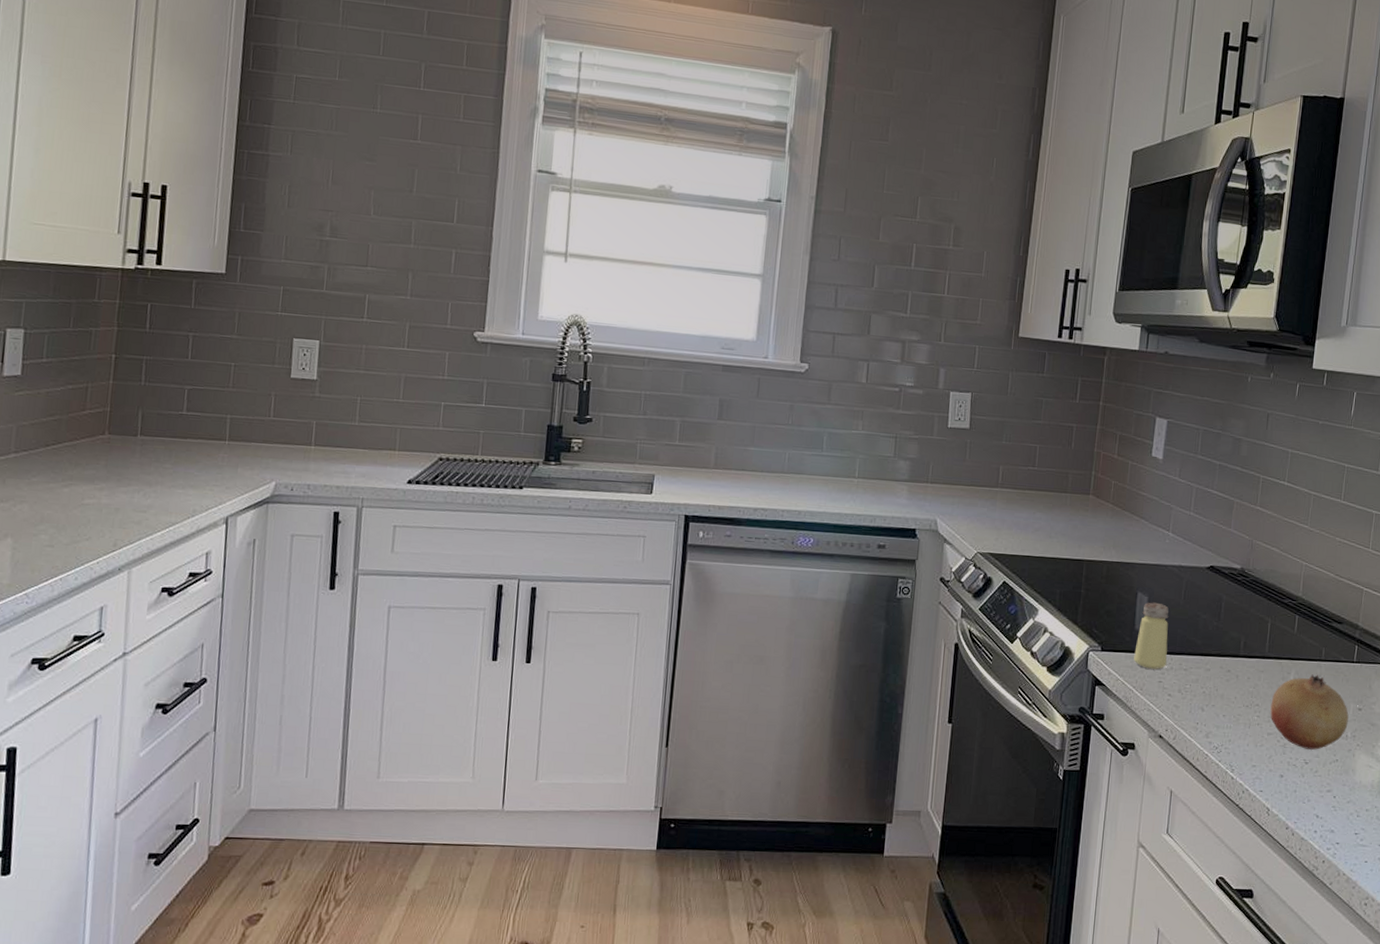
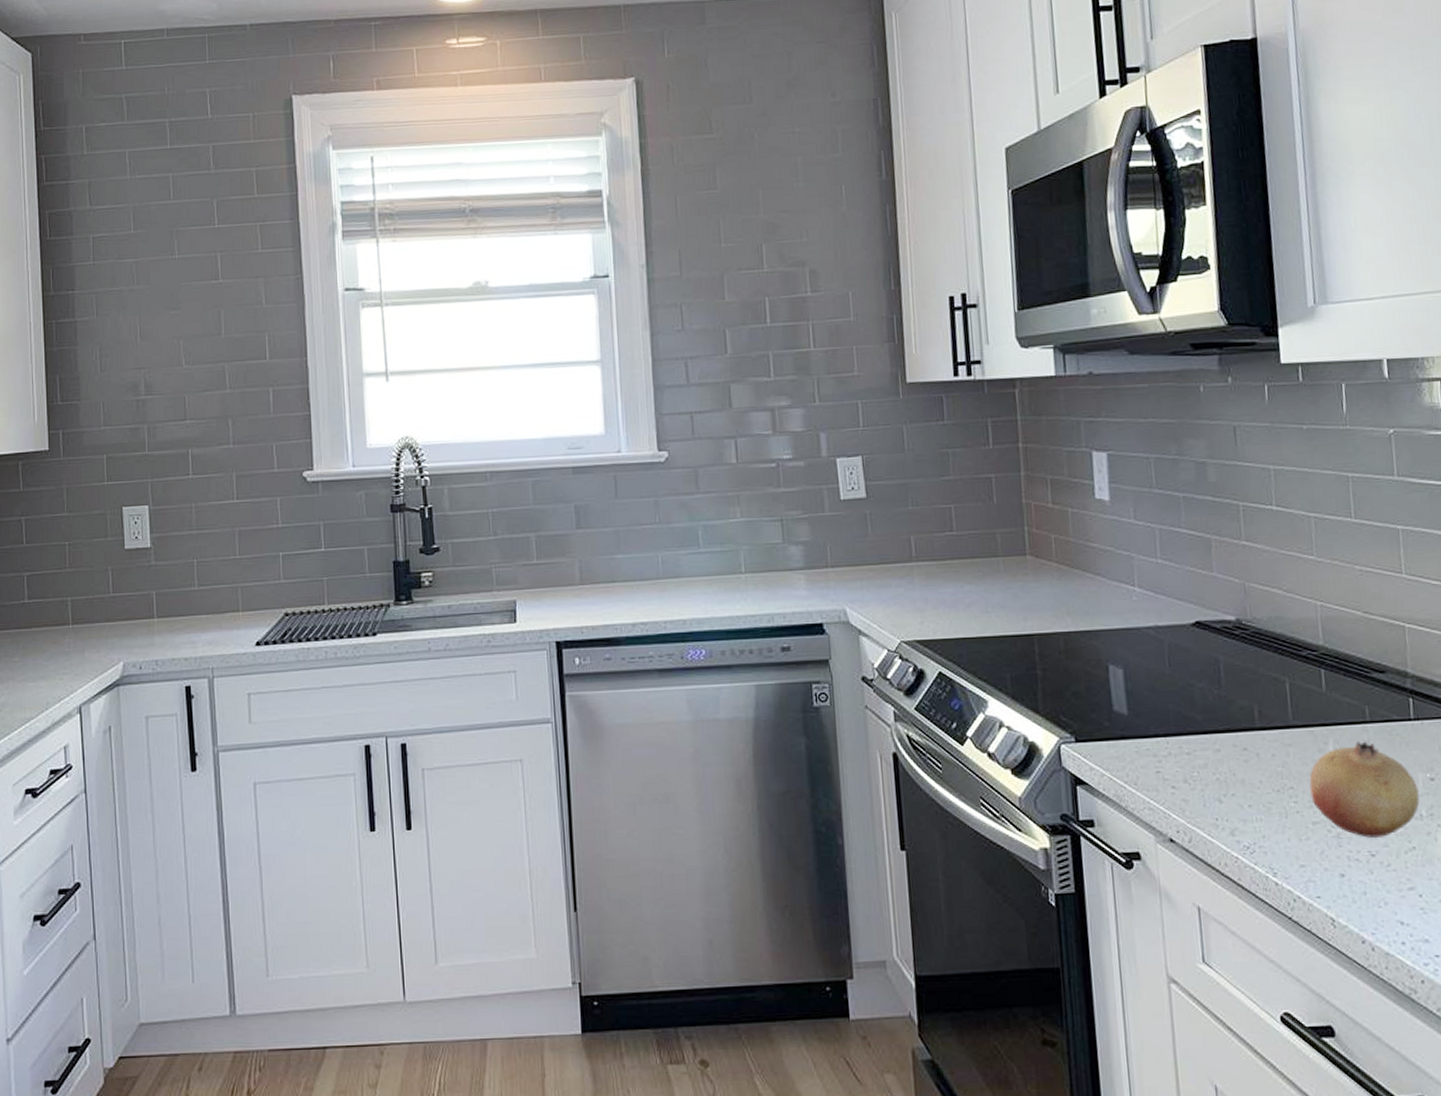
saltshaker: present [1134,602,1169,669] -> none [1118,674,1163,758]

